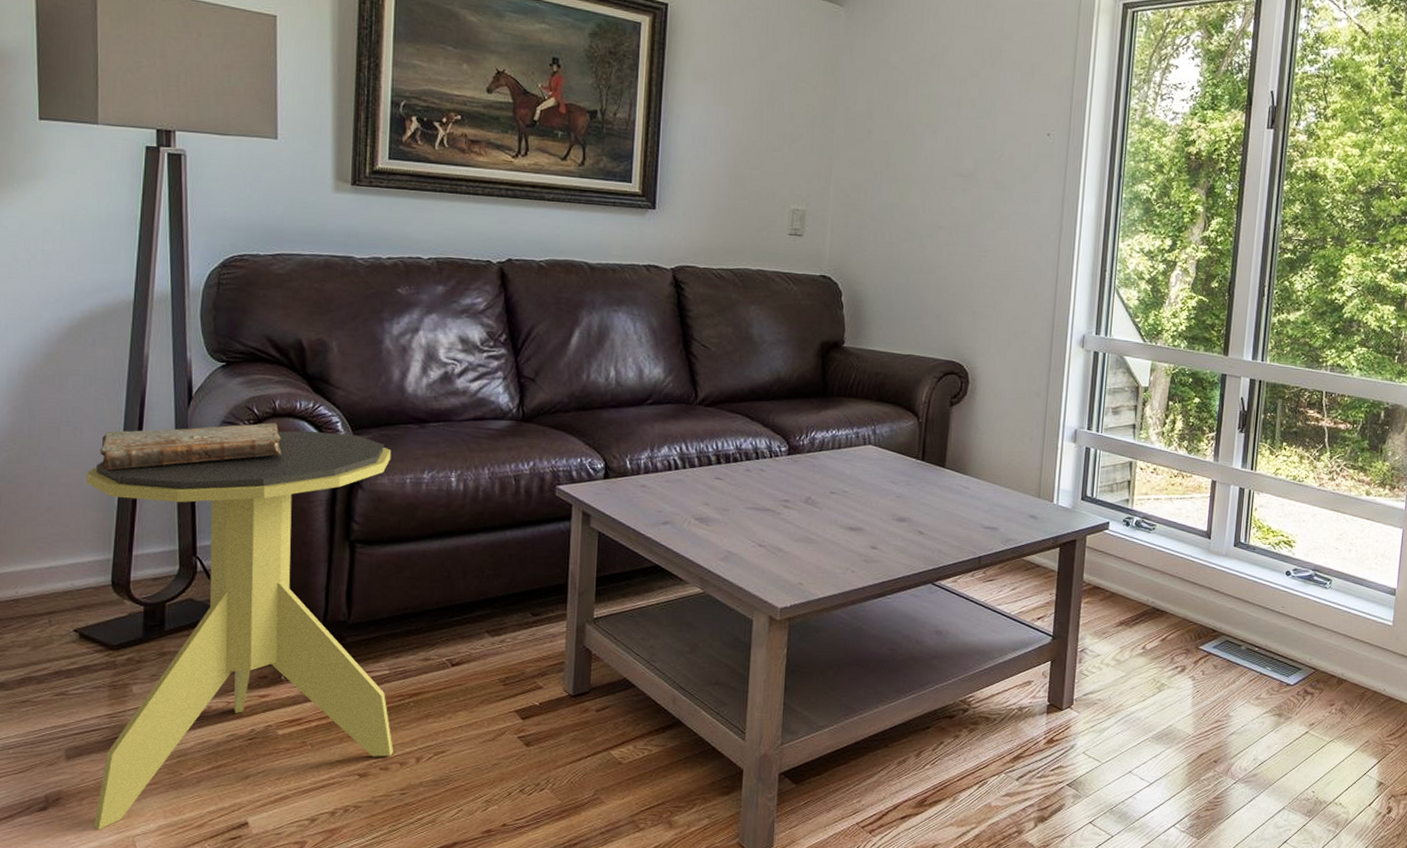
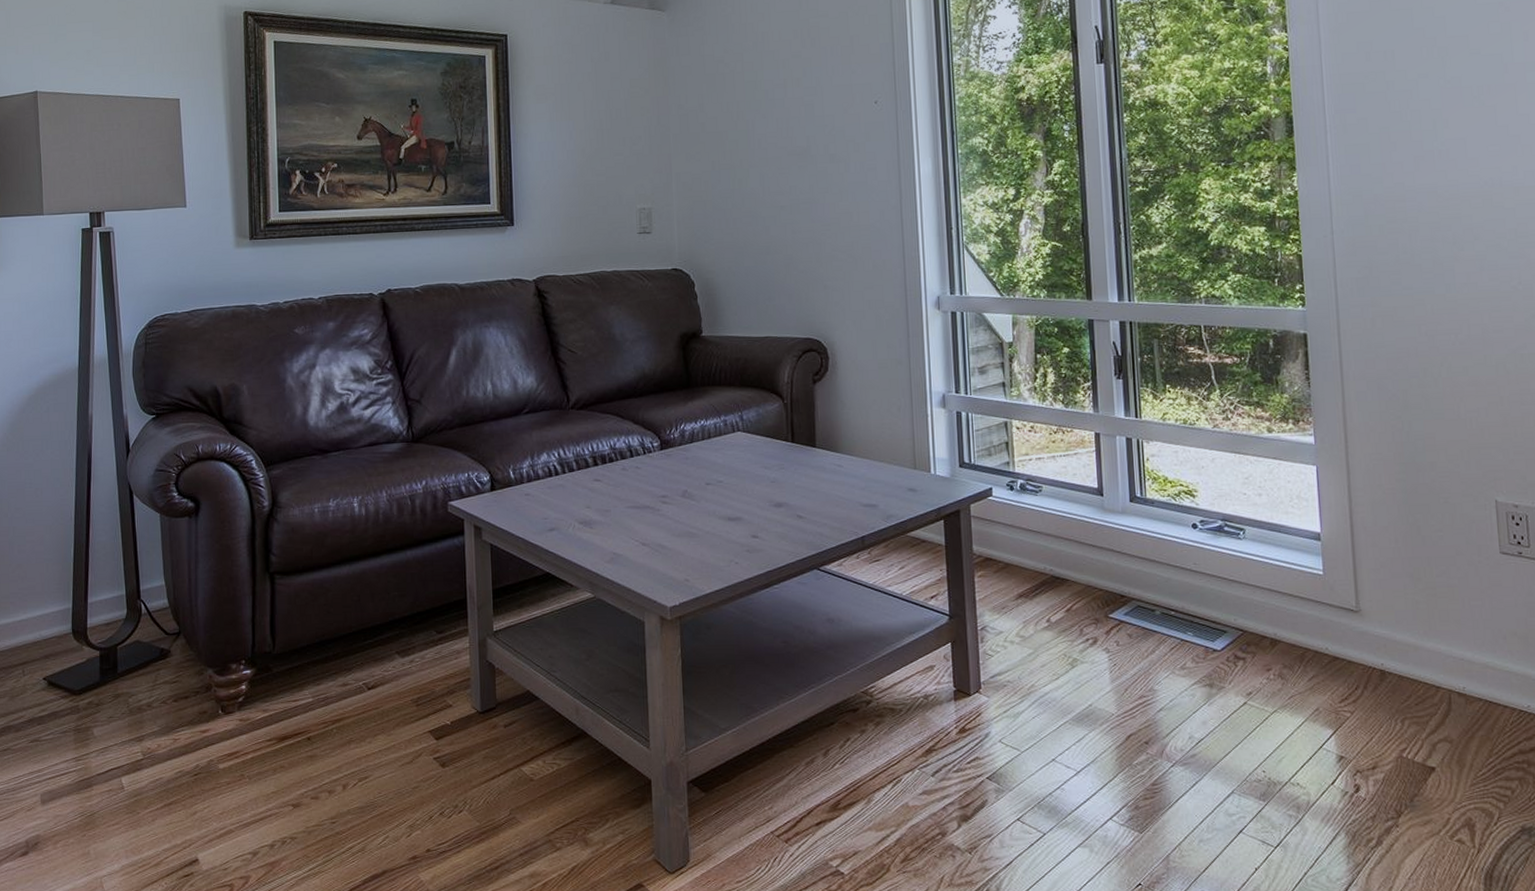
side table: present [85,430,393,829] -> none [47,470,322,872]
book: present [100,423,282,471] -> none [57,467,207,526]

